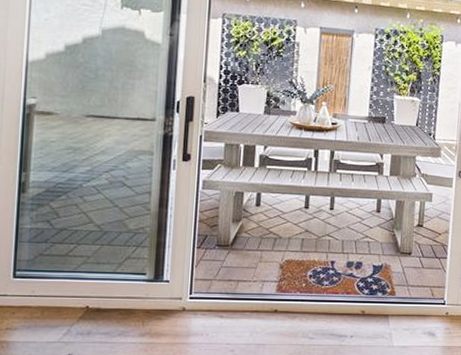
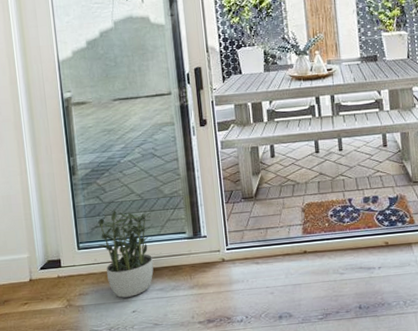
potted plant: none [31,239,115,338] -> present [89,209,155,298]

